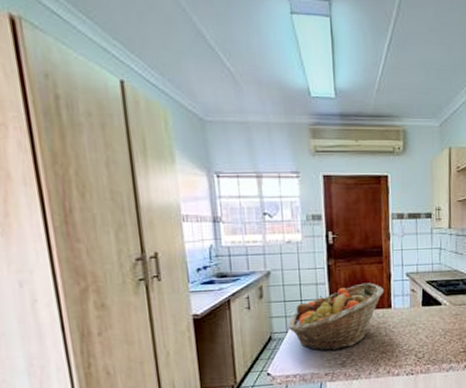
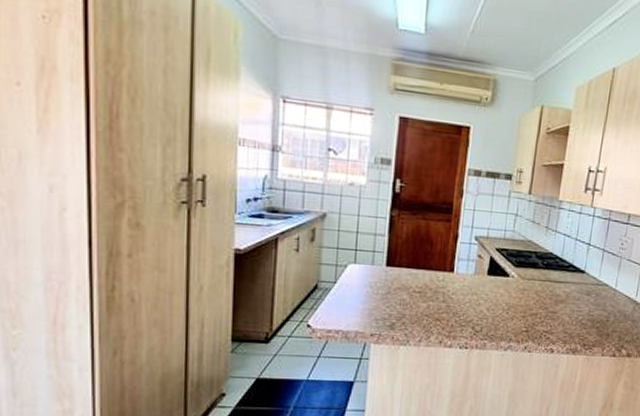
fruit basket: present [288,283,385,351] -> none [338,240,449,310]

